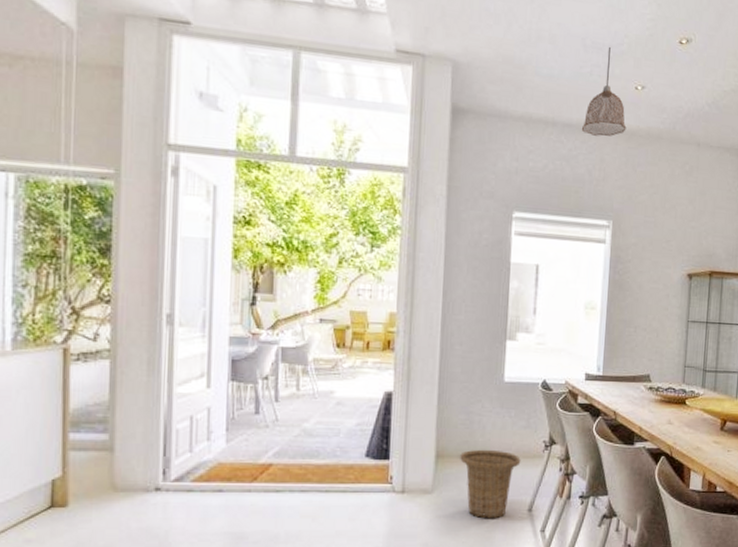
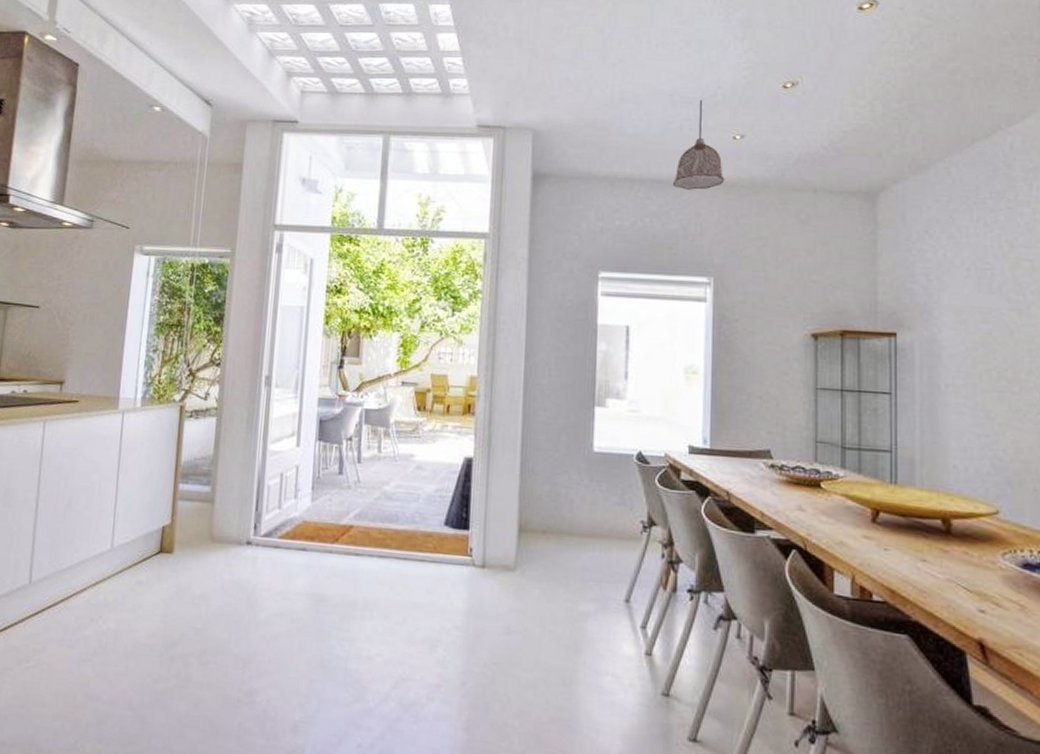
basket: present [460,449,521,519] -> none [545,525,615,608]

